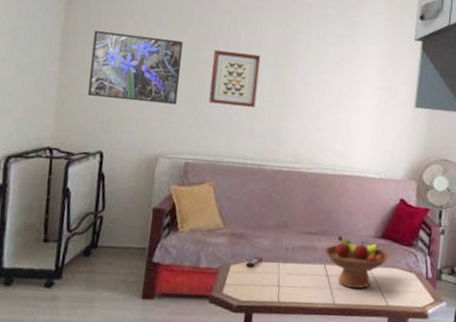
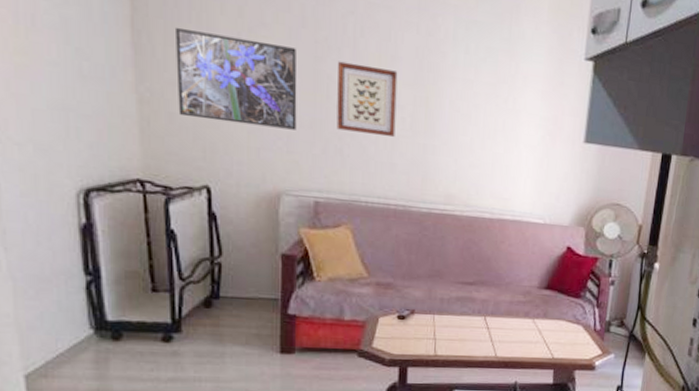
fruit bowl: present [324,236,390,288] -> none [484,286,555,341]

